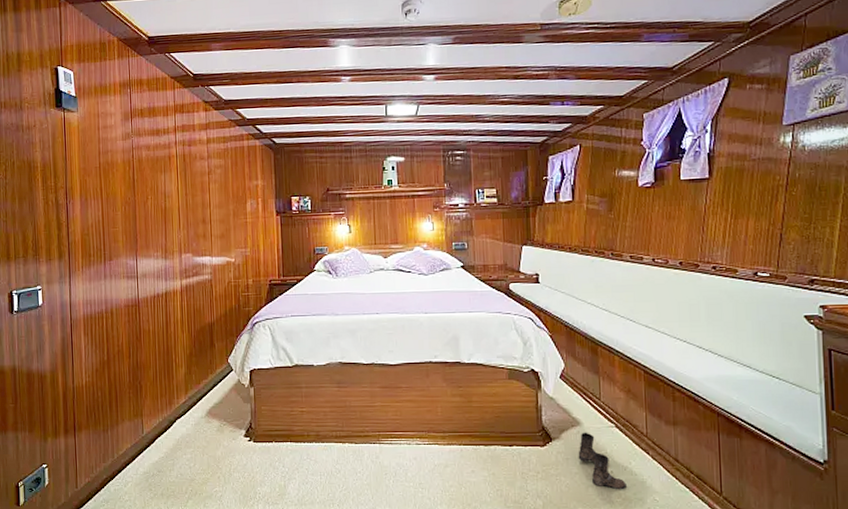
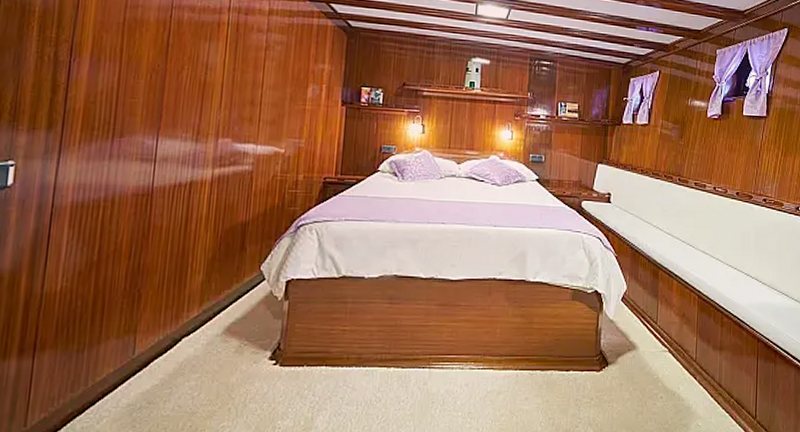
boots: present [578,432,627,490] -> none [631,356,674,416]

